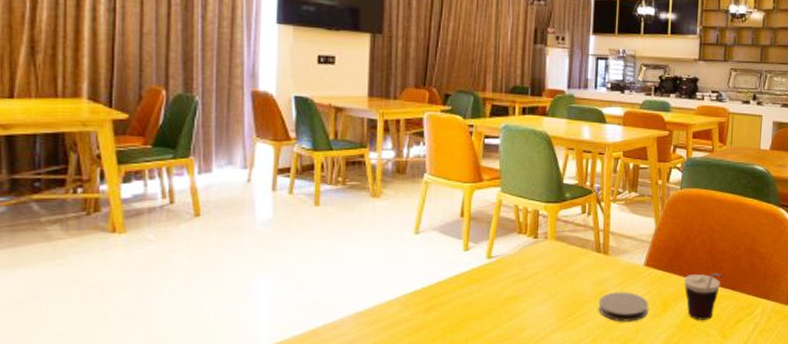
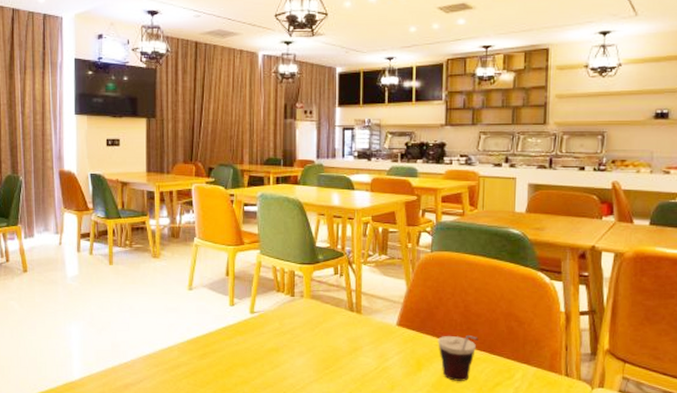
coaster: present [598,291,648,322] -> none [353,349,402,378]

